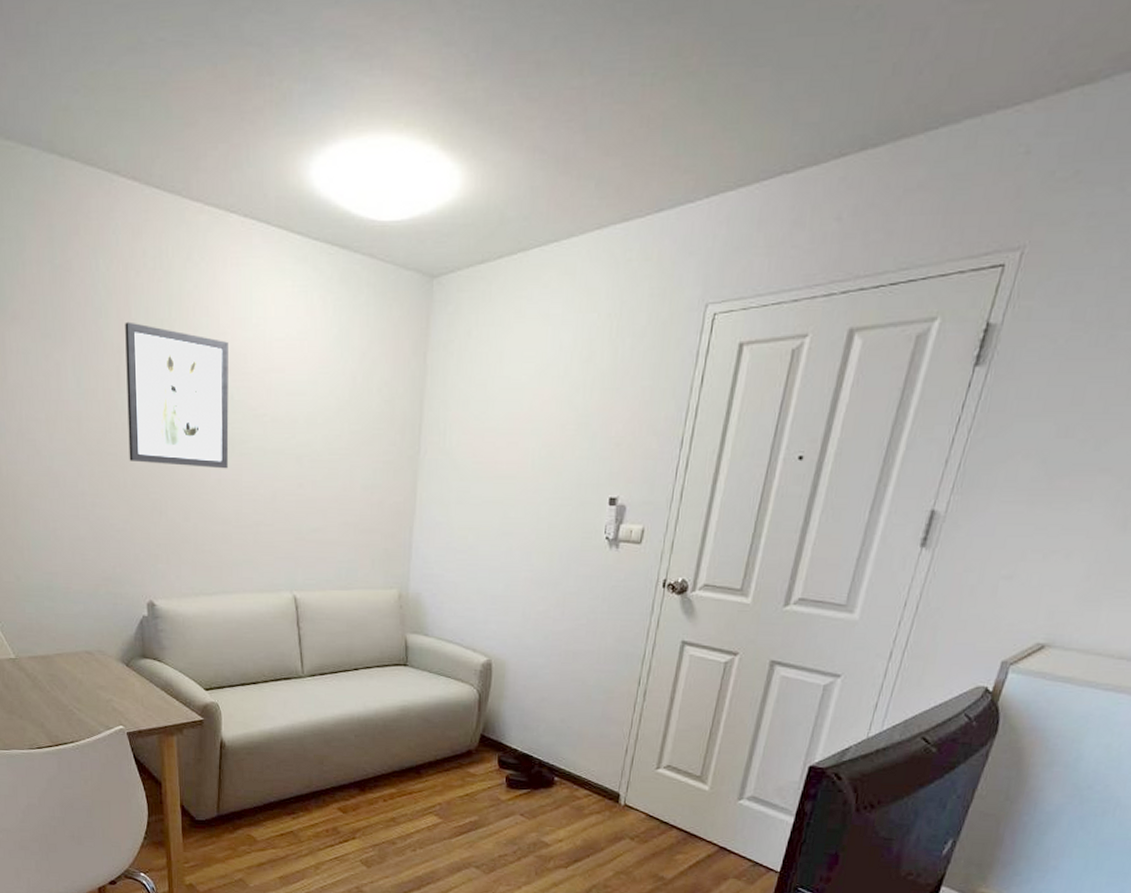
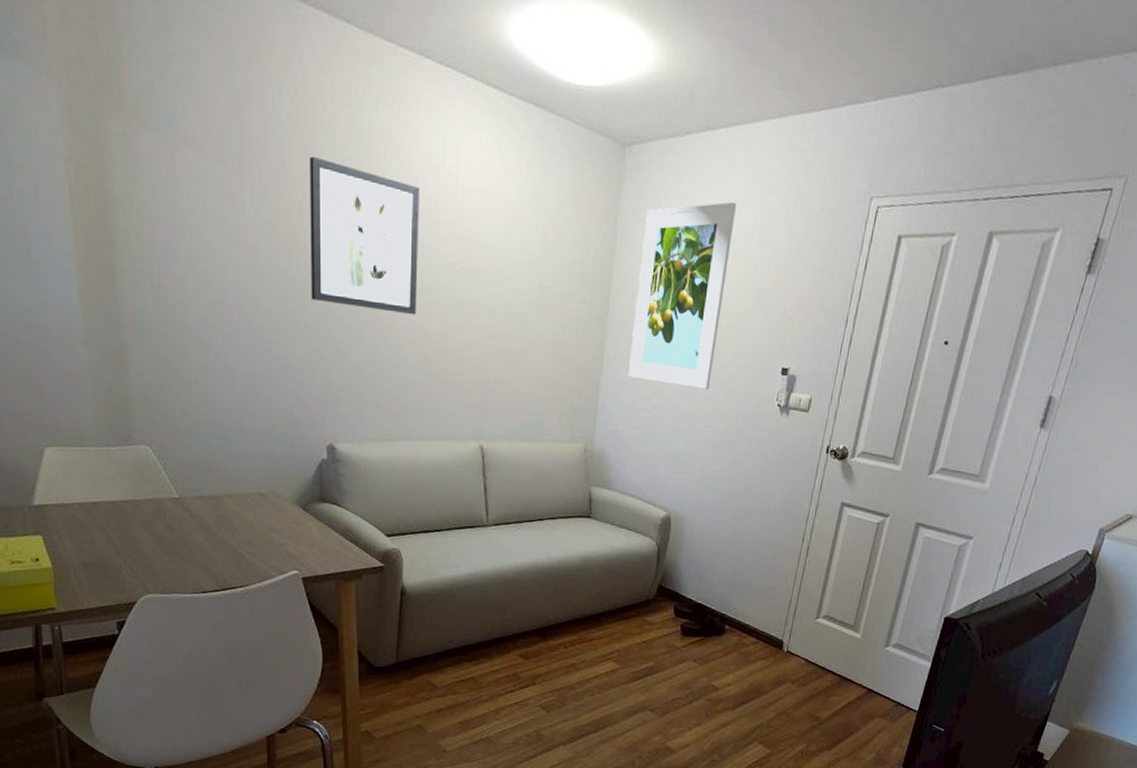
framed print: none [443,325,553,526] -> present [628,202,736,389]

